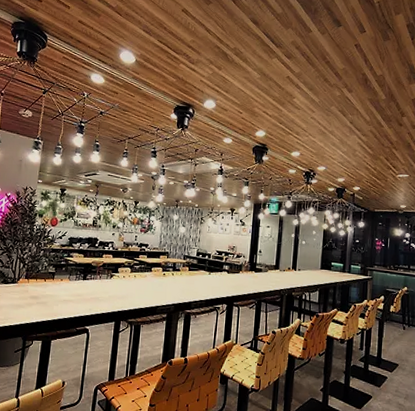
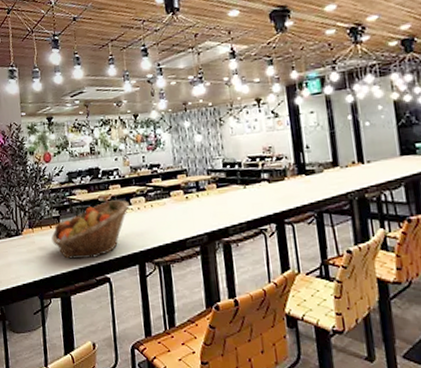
fruit basket: none [44,266,117,312] -> present [51,200,130,260]

